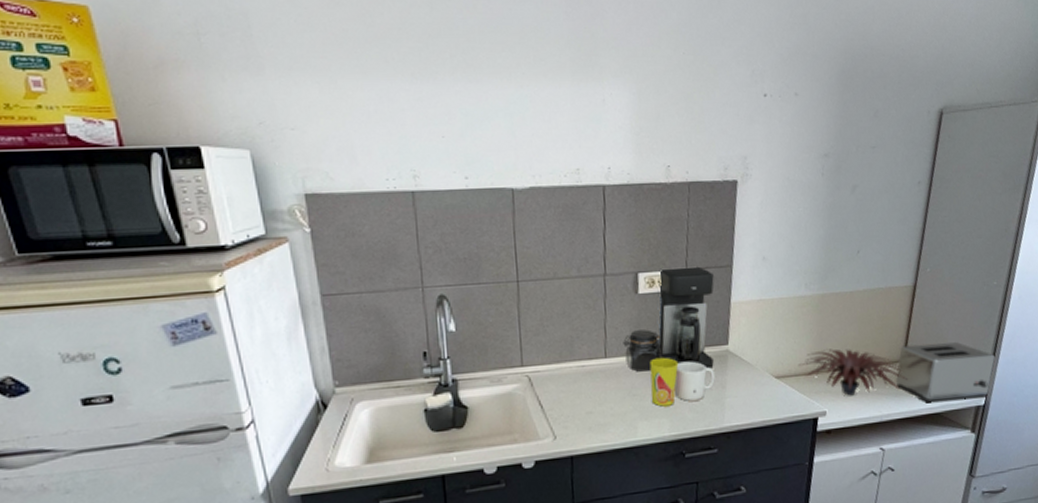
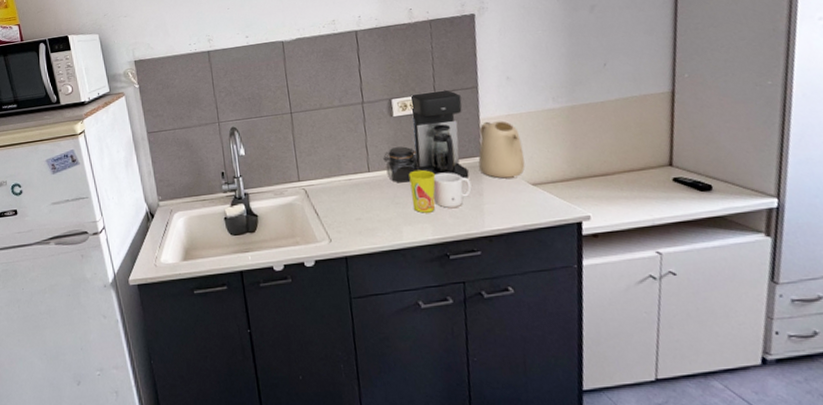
kettle: none [724,305,771,370] -> present [478,120,526,179]
plant: present [798,349,909,396] -> none [554,155,680,201]
toaster: present [896,342,996,404] -> none [664,144,784,207]

